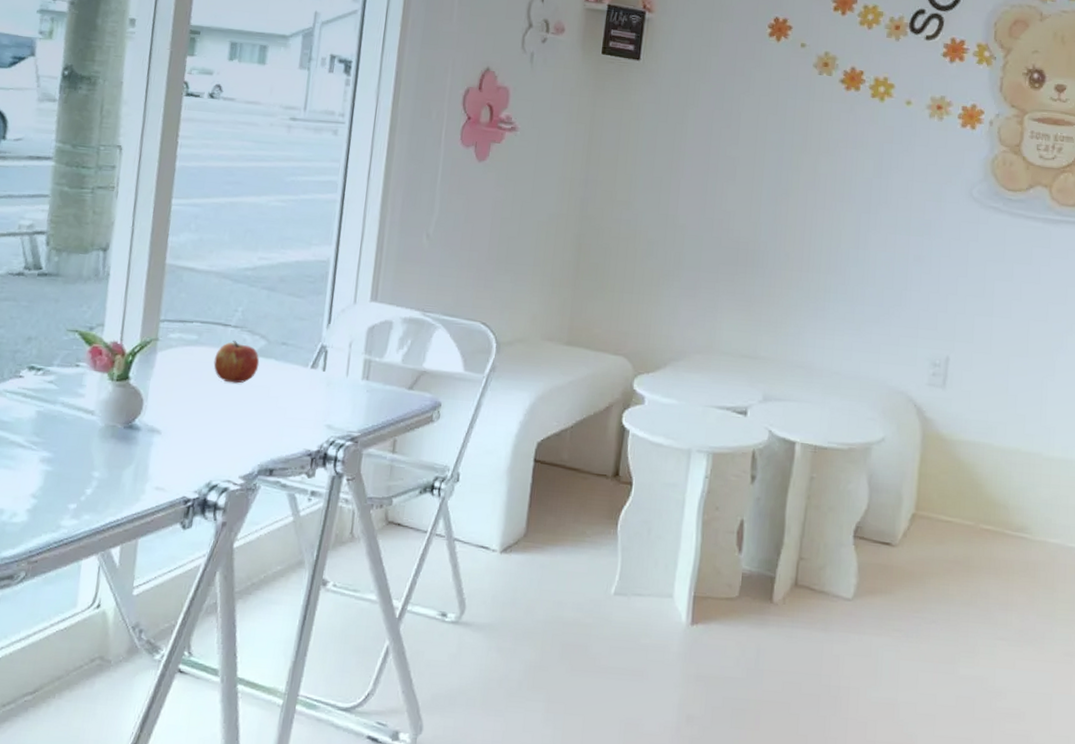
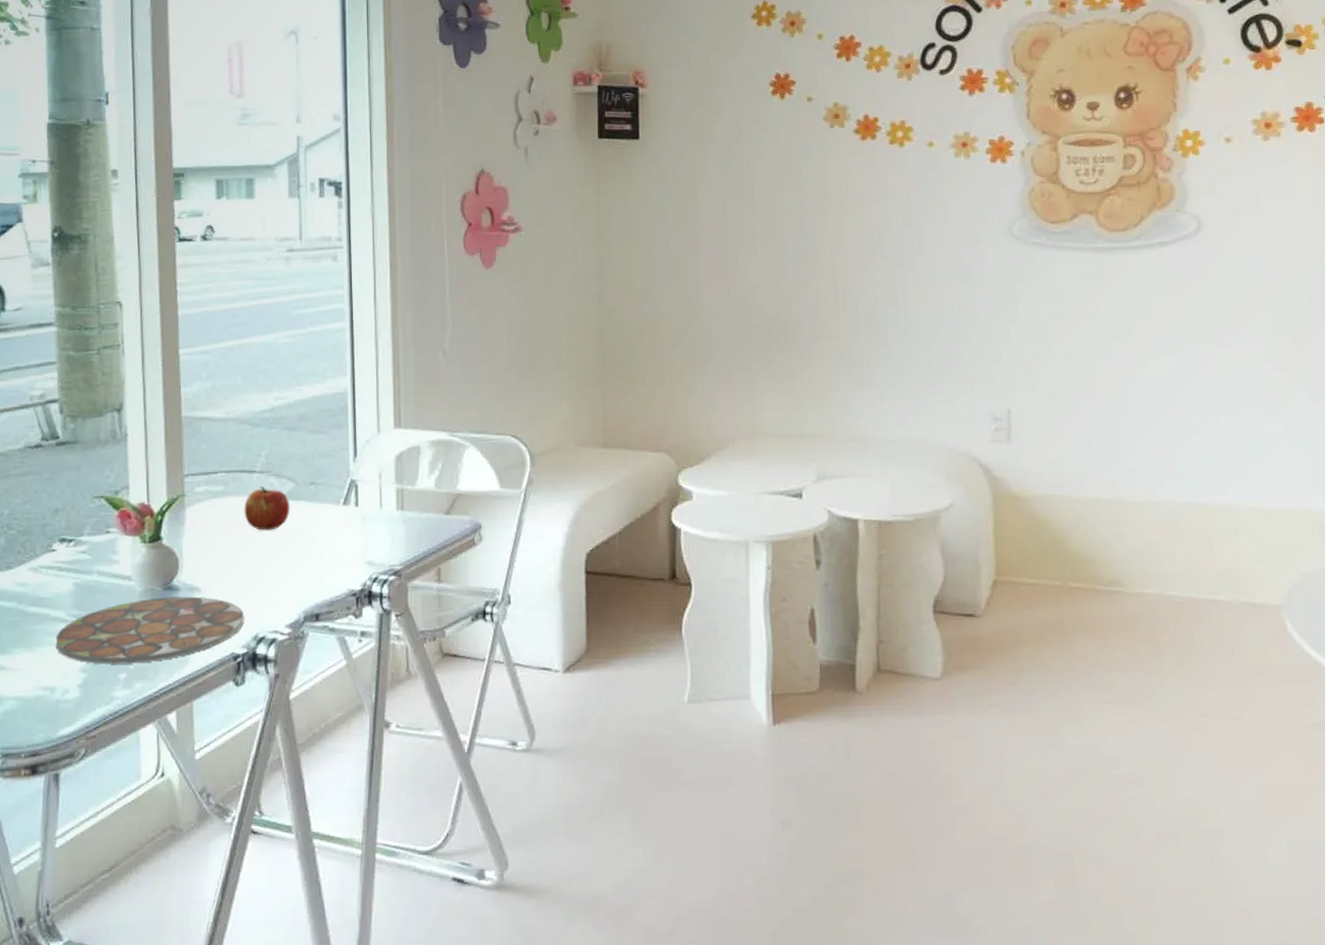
plate: none [10,435,200,496] -> present [55,596,244,665]

